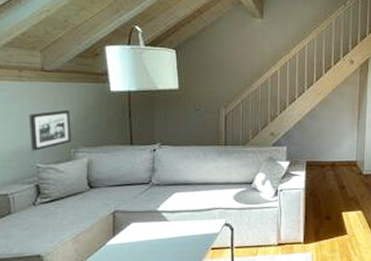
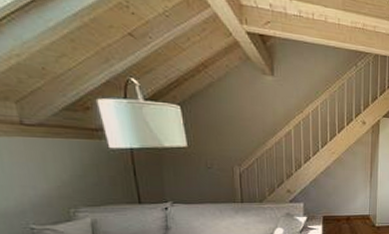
picture frame: present [28,109,71,151] -> none [11,167,68,212]

